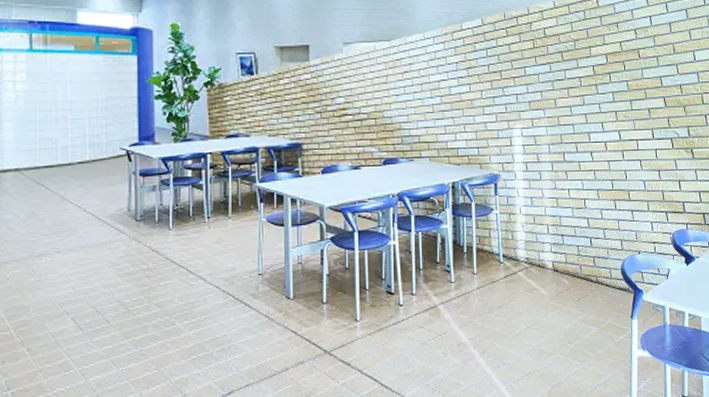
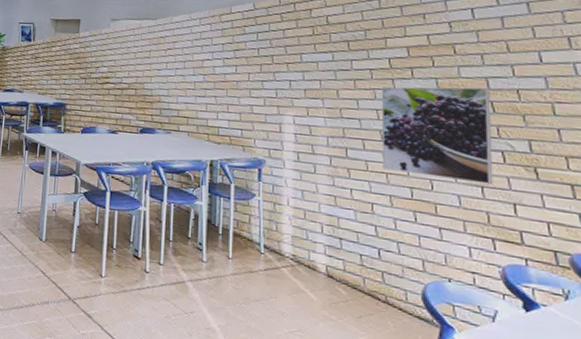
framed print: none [589,86,666,168] -> present [382,86,494,184]

